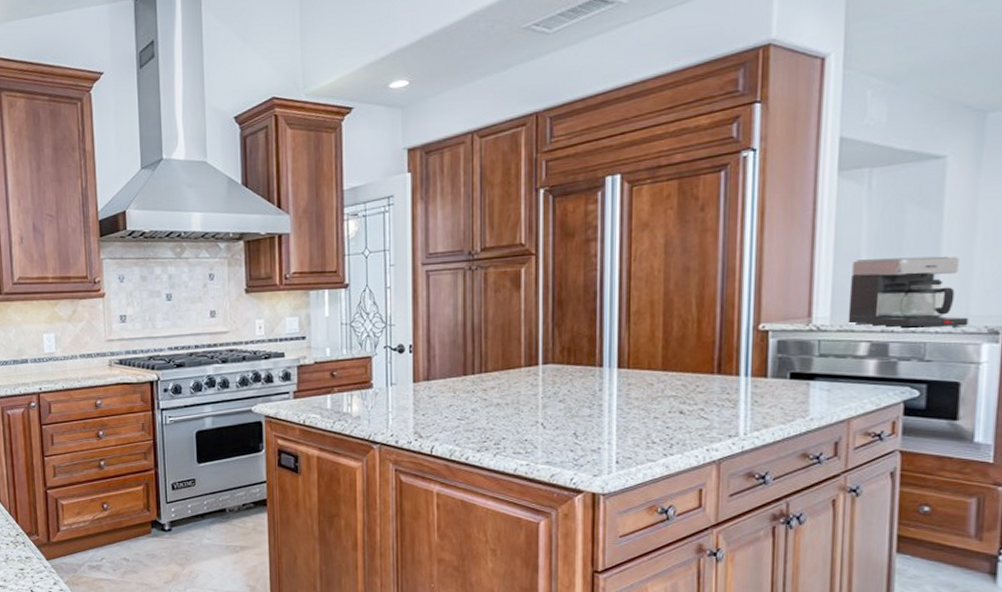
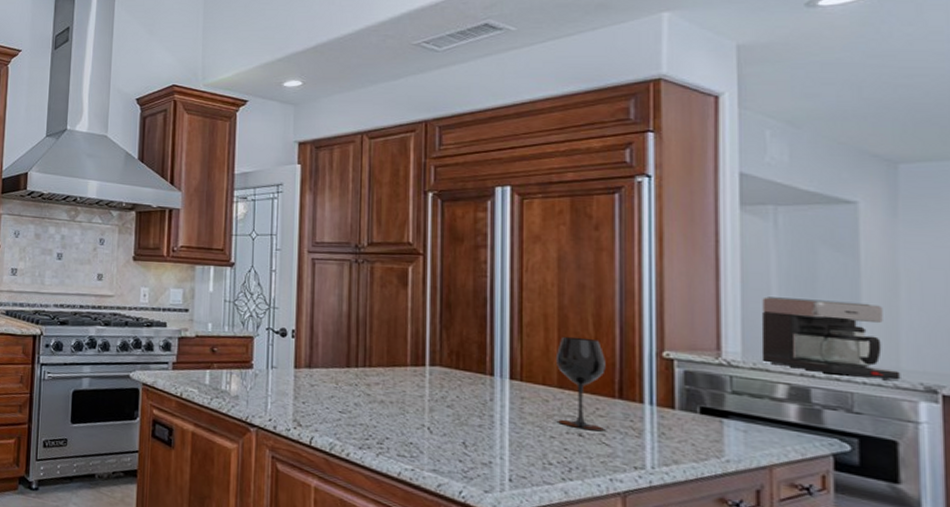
wineglass: none [660,319,707,407] -> present [555,336,606,432]

